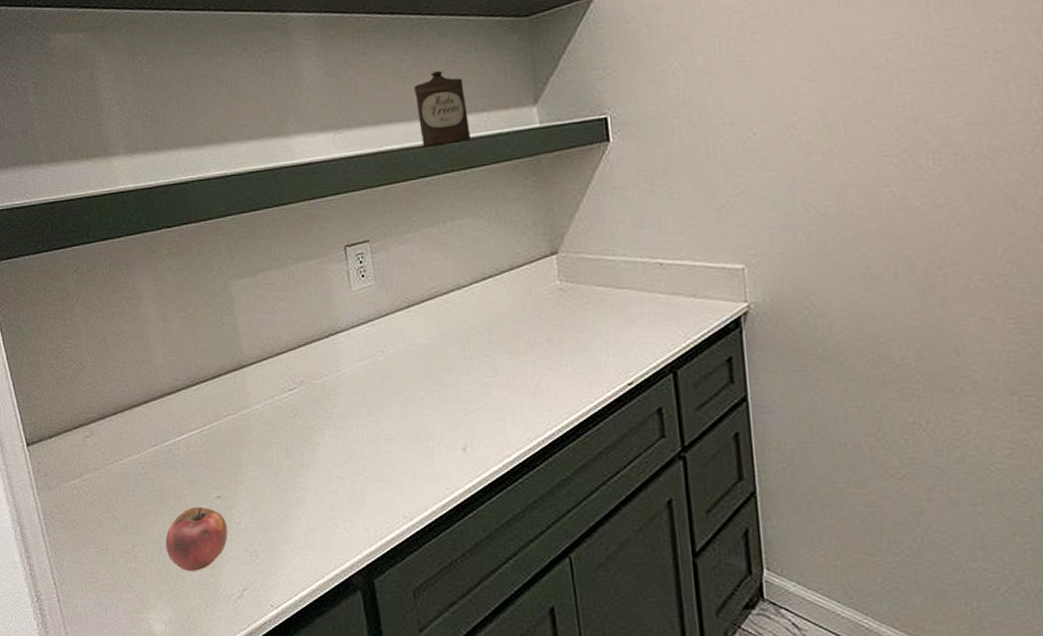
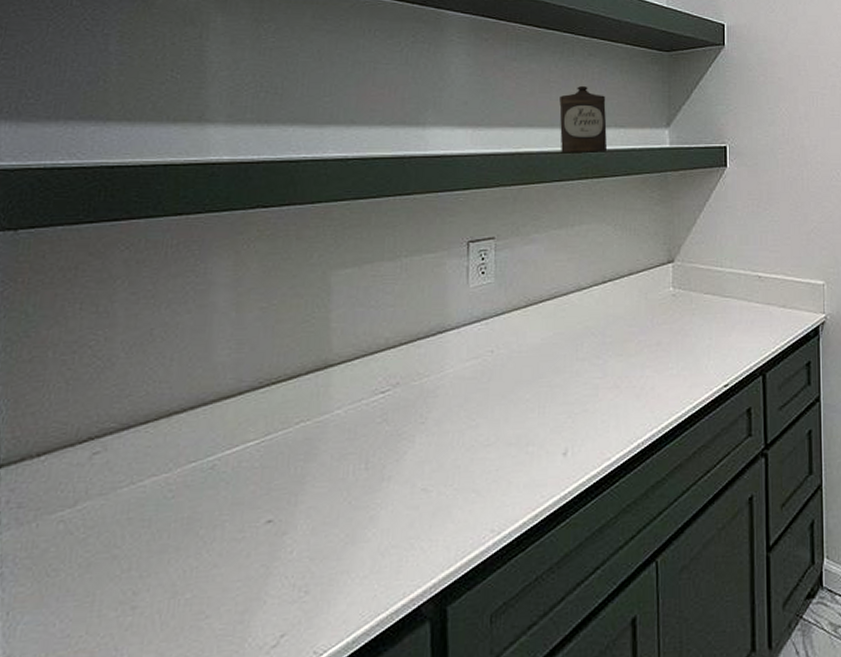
fruit: present [165,506,228,571] -> none [182,534,275,620]

